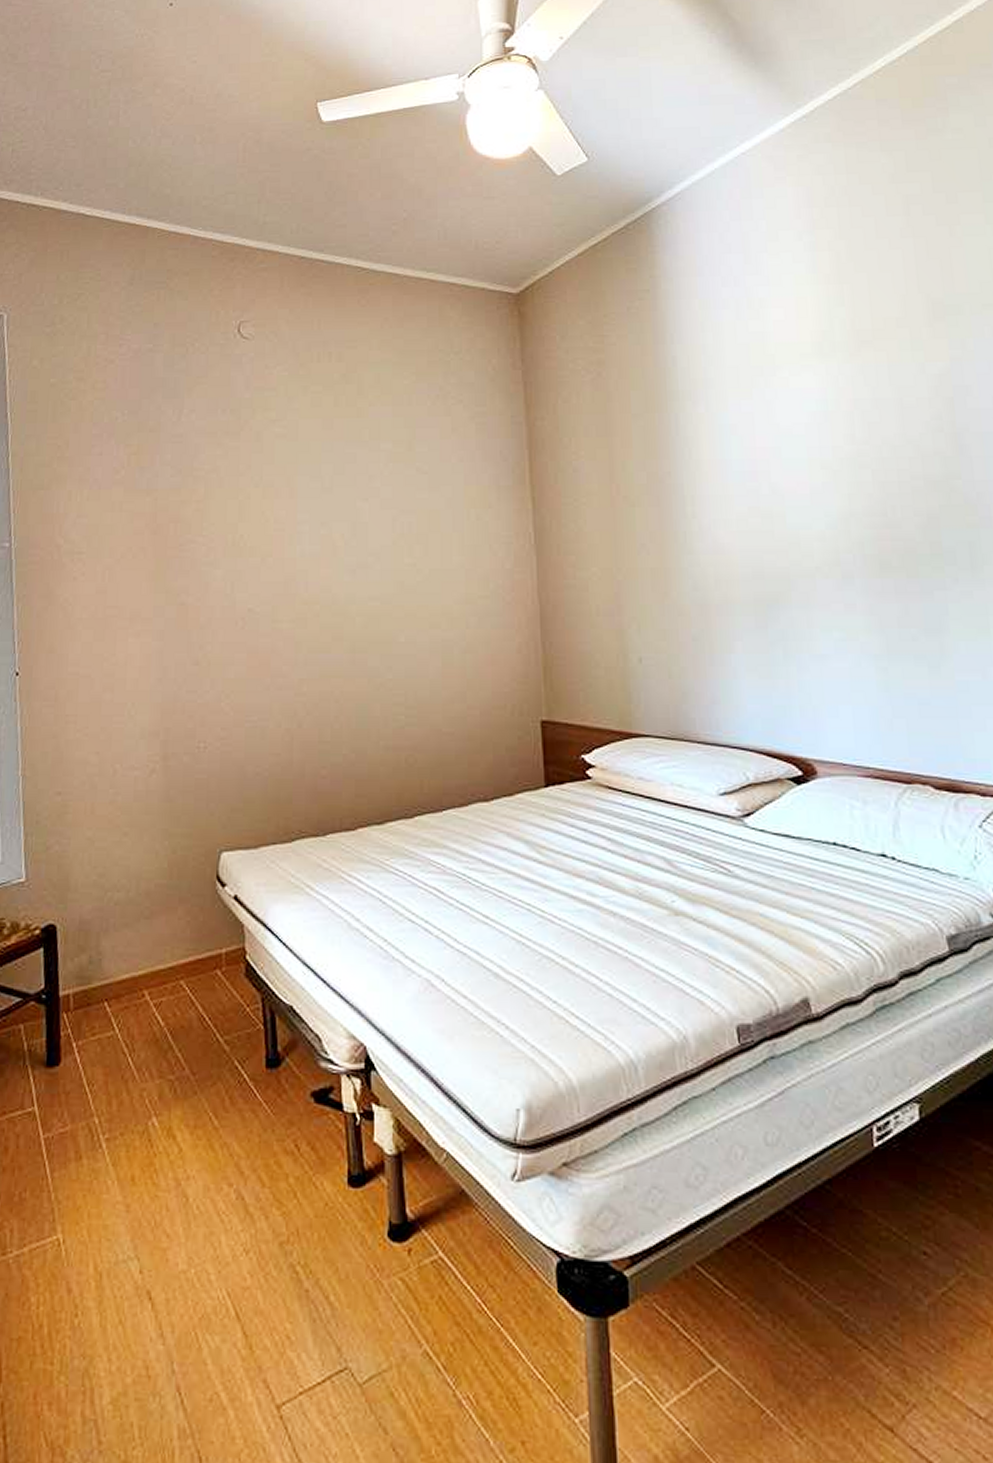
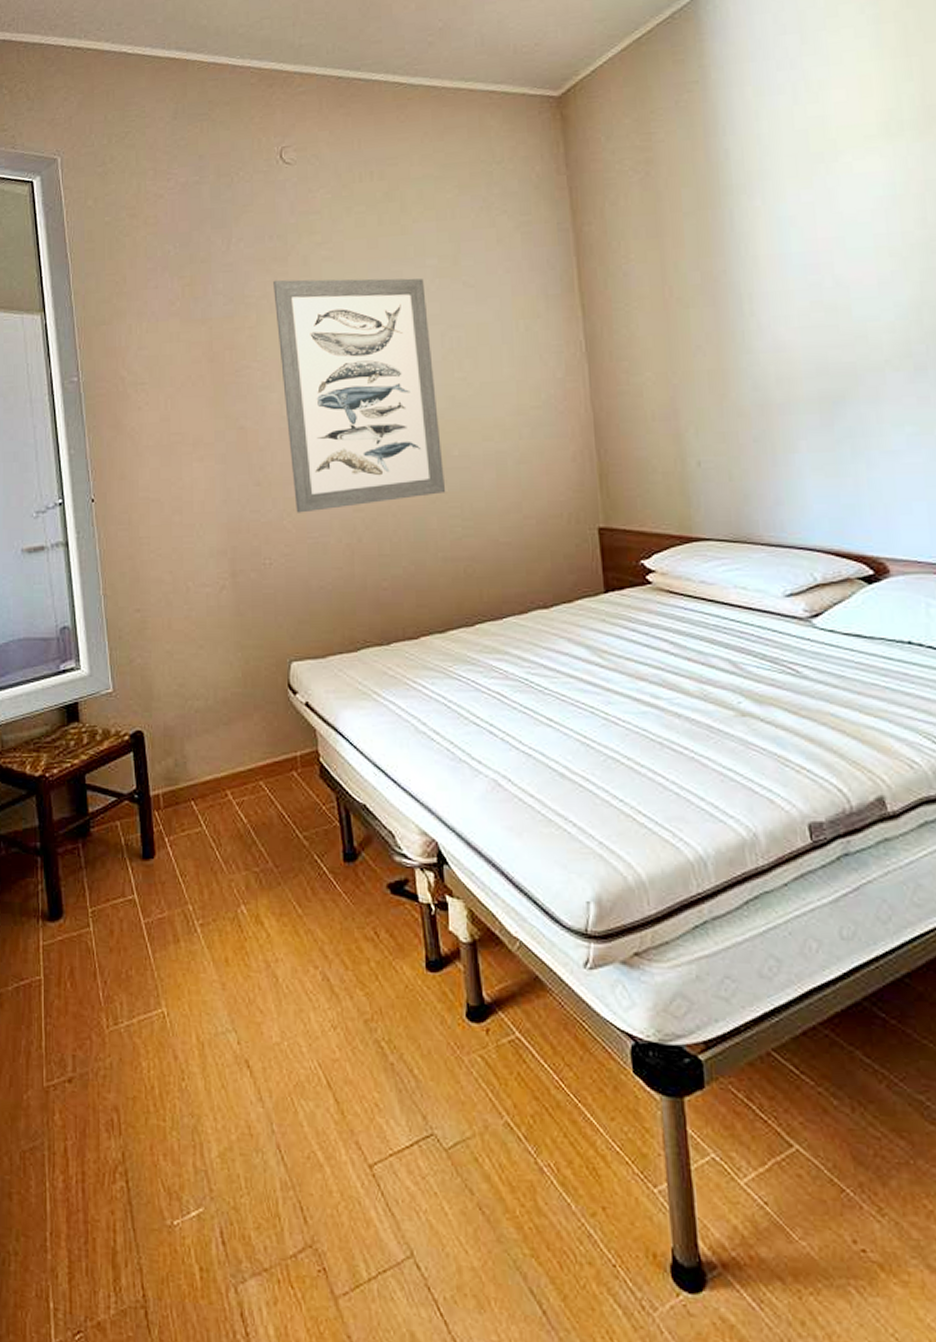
wall art: none [224,454,391,695] -> present [273,278,446,513]

